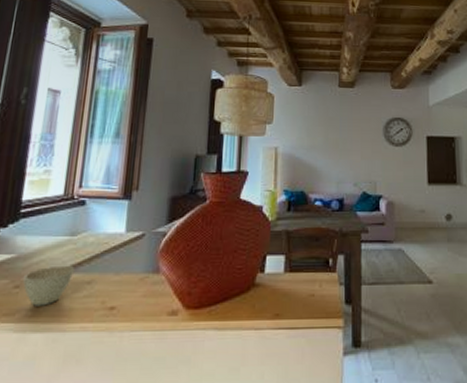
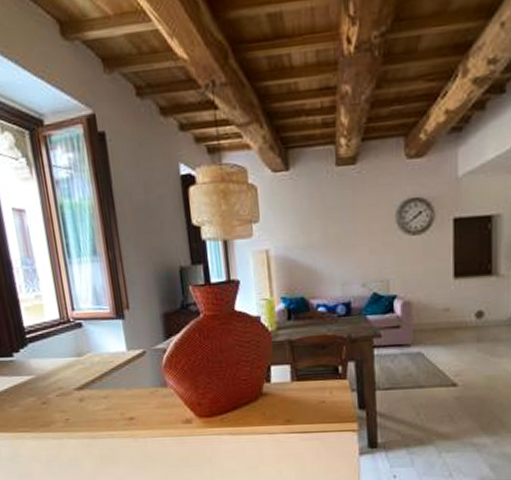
cup: present [23,265,74,306] -> none [47,383,89,419]

